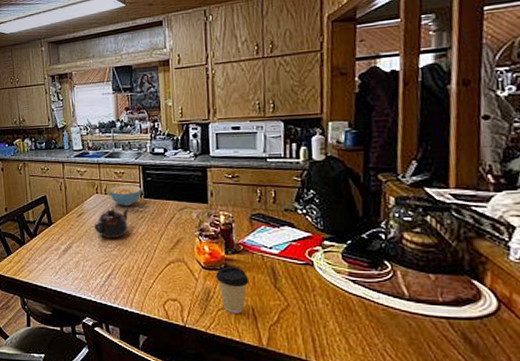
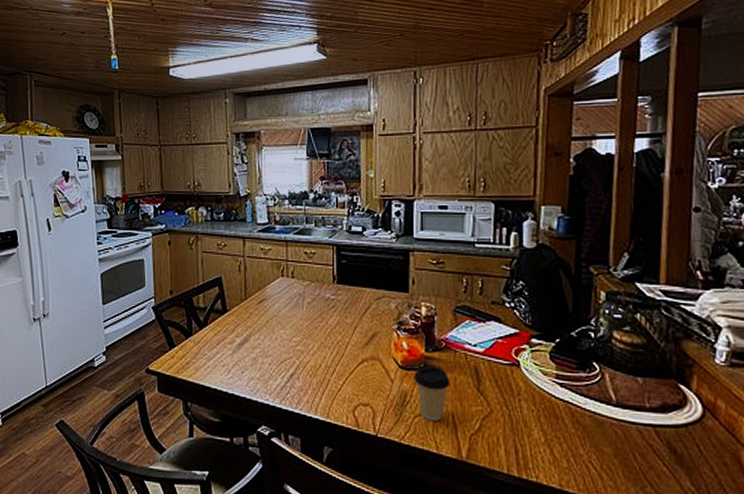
teapot: present [94,208,130,239] -> none [277,294,320,331]
cereal bowl: present [108,185,142,207] -> none [296,268,334,293]

